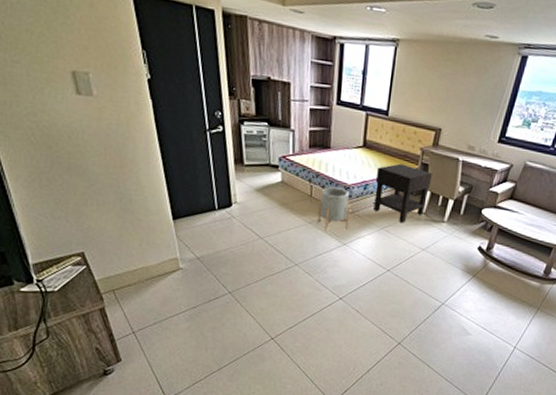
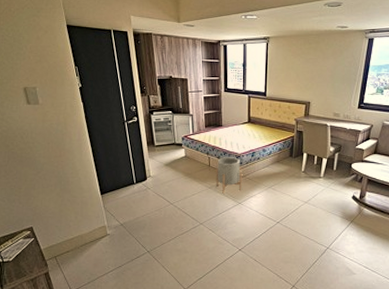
nightstand: present [374,163,432,223] -> none [260,133,307,182]

